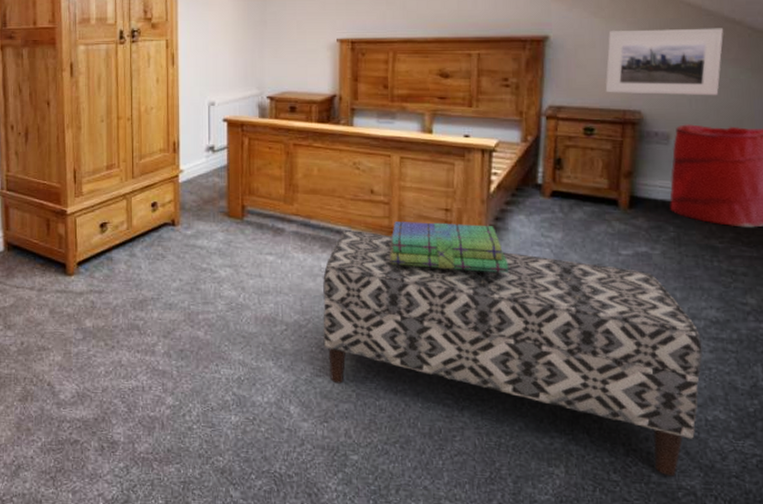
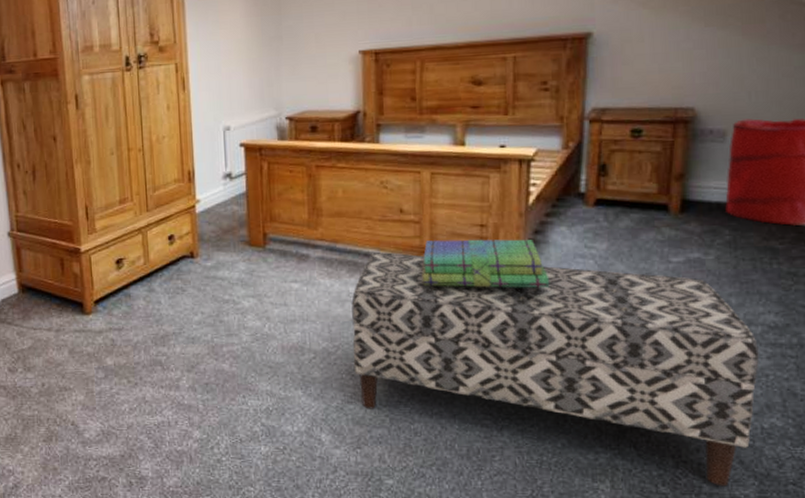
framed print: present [605,28,724,96] -> none [654,11,789,91]

